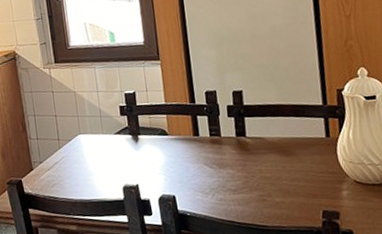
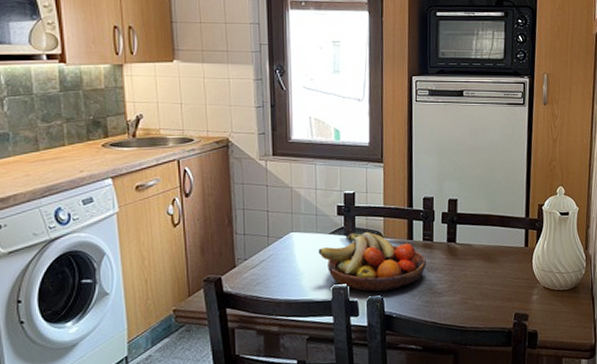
fruit bowl: none [105,130,216,191] -> present [318,232,426,292]

